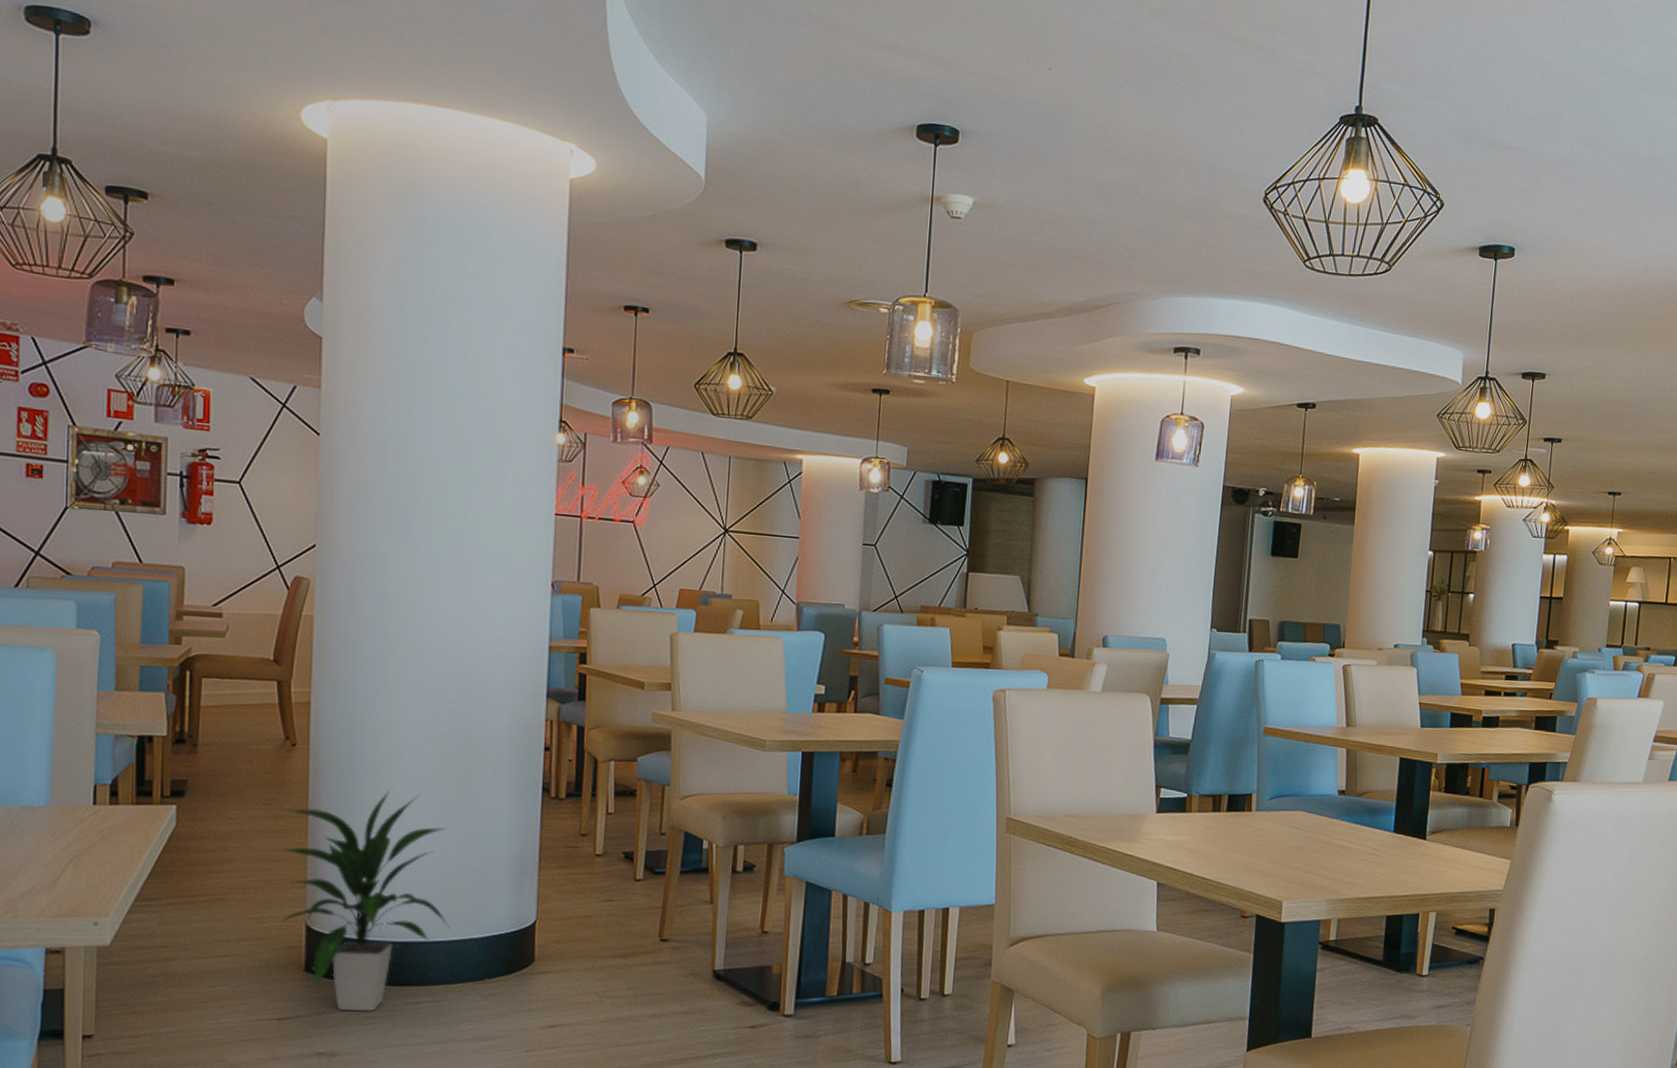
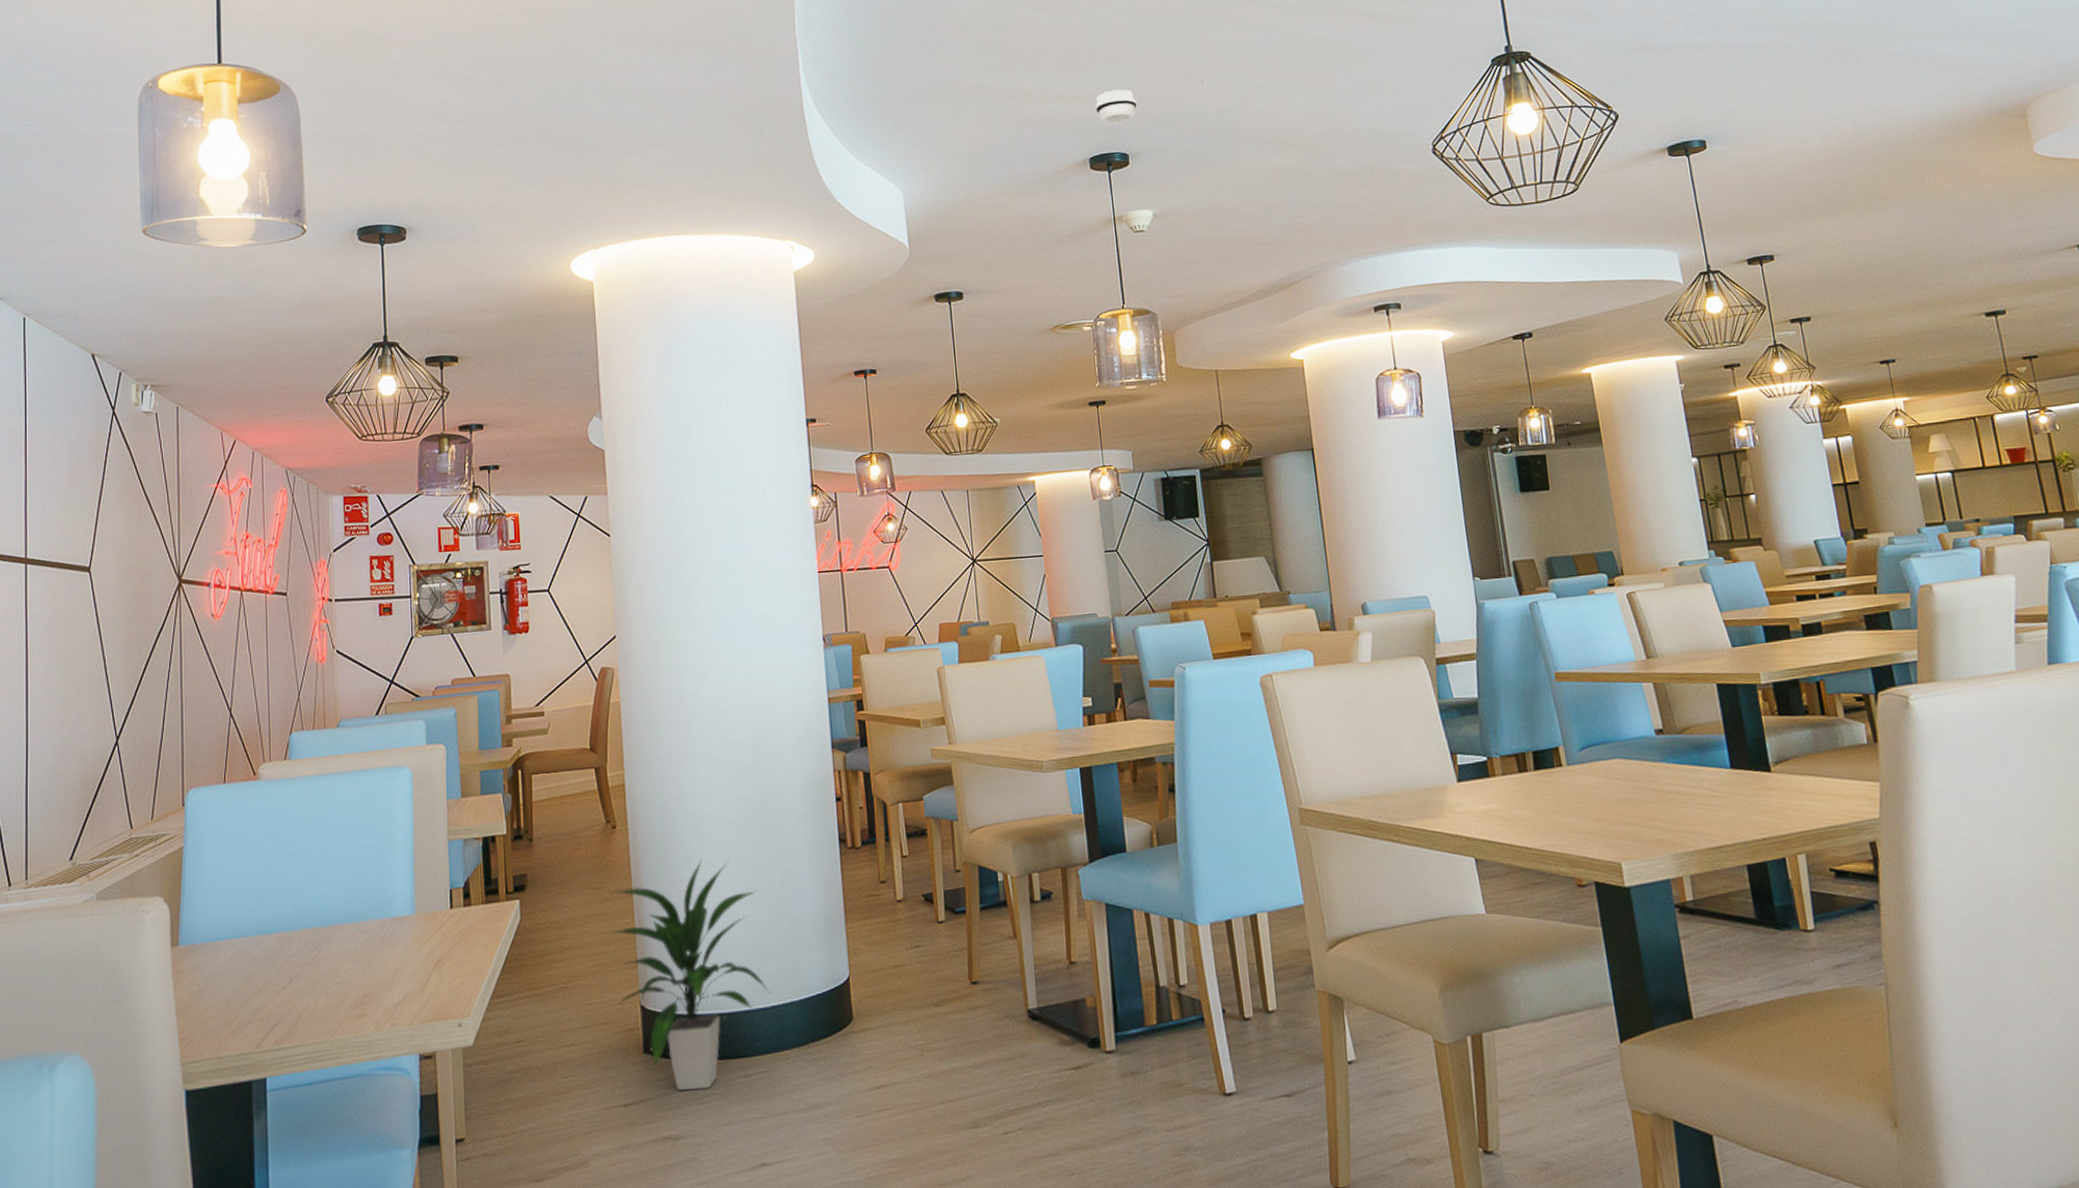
smoke detector: none [932,54,978,94] -> present [1095,89,1137,124]

